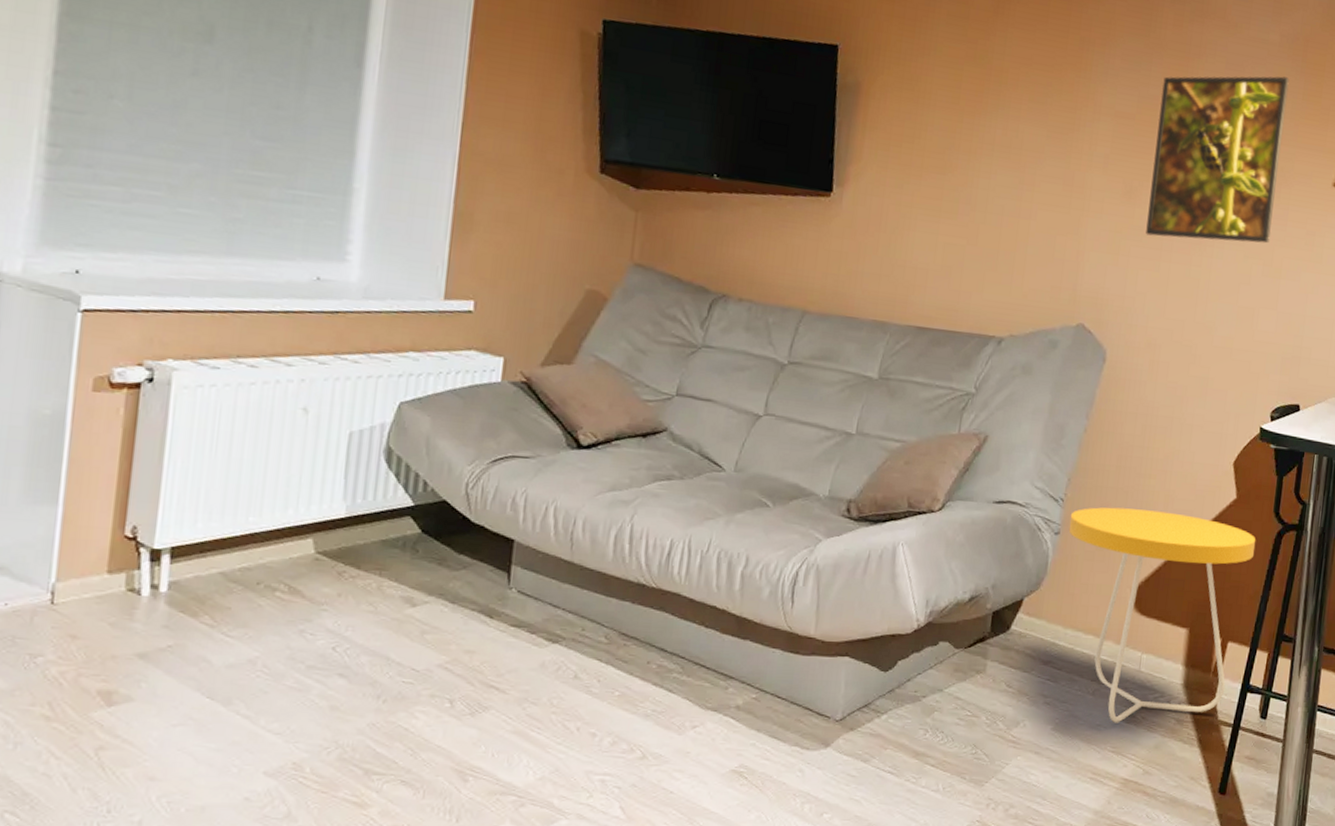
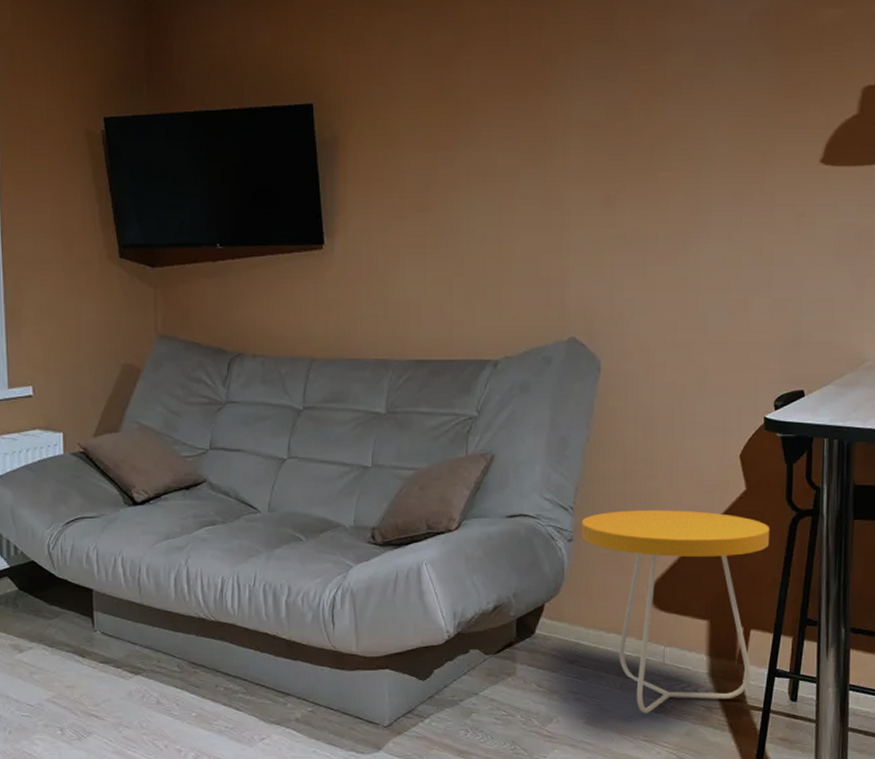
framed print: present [1146,76,1290,244] -> none [628,57,763,241]

